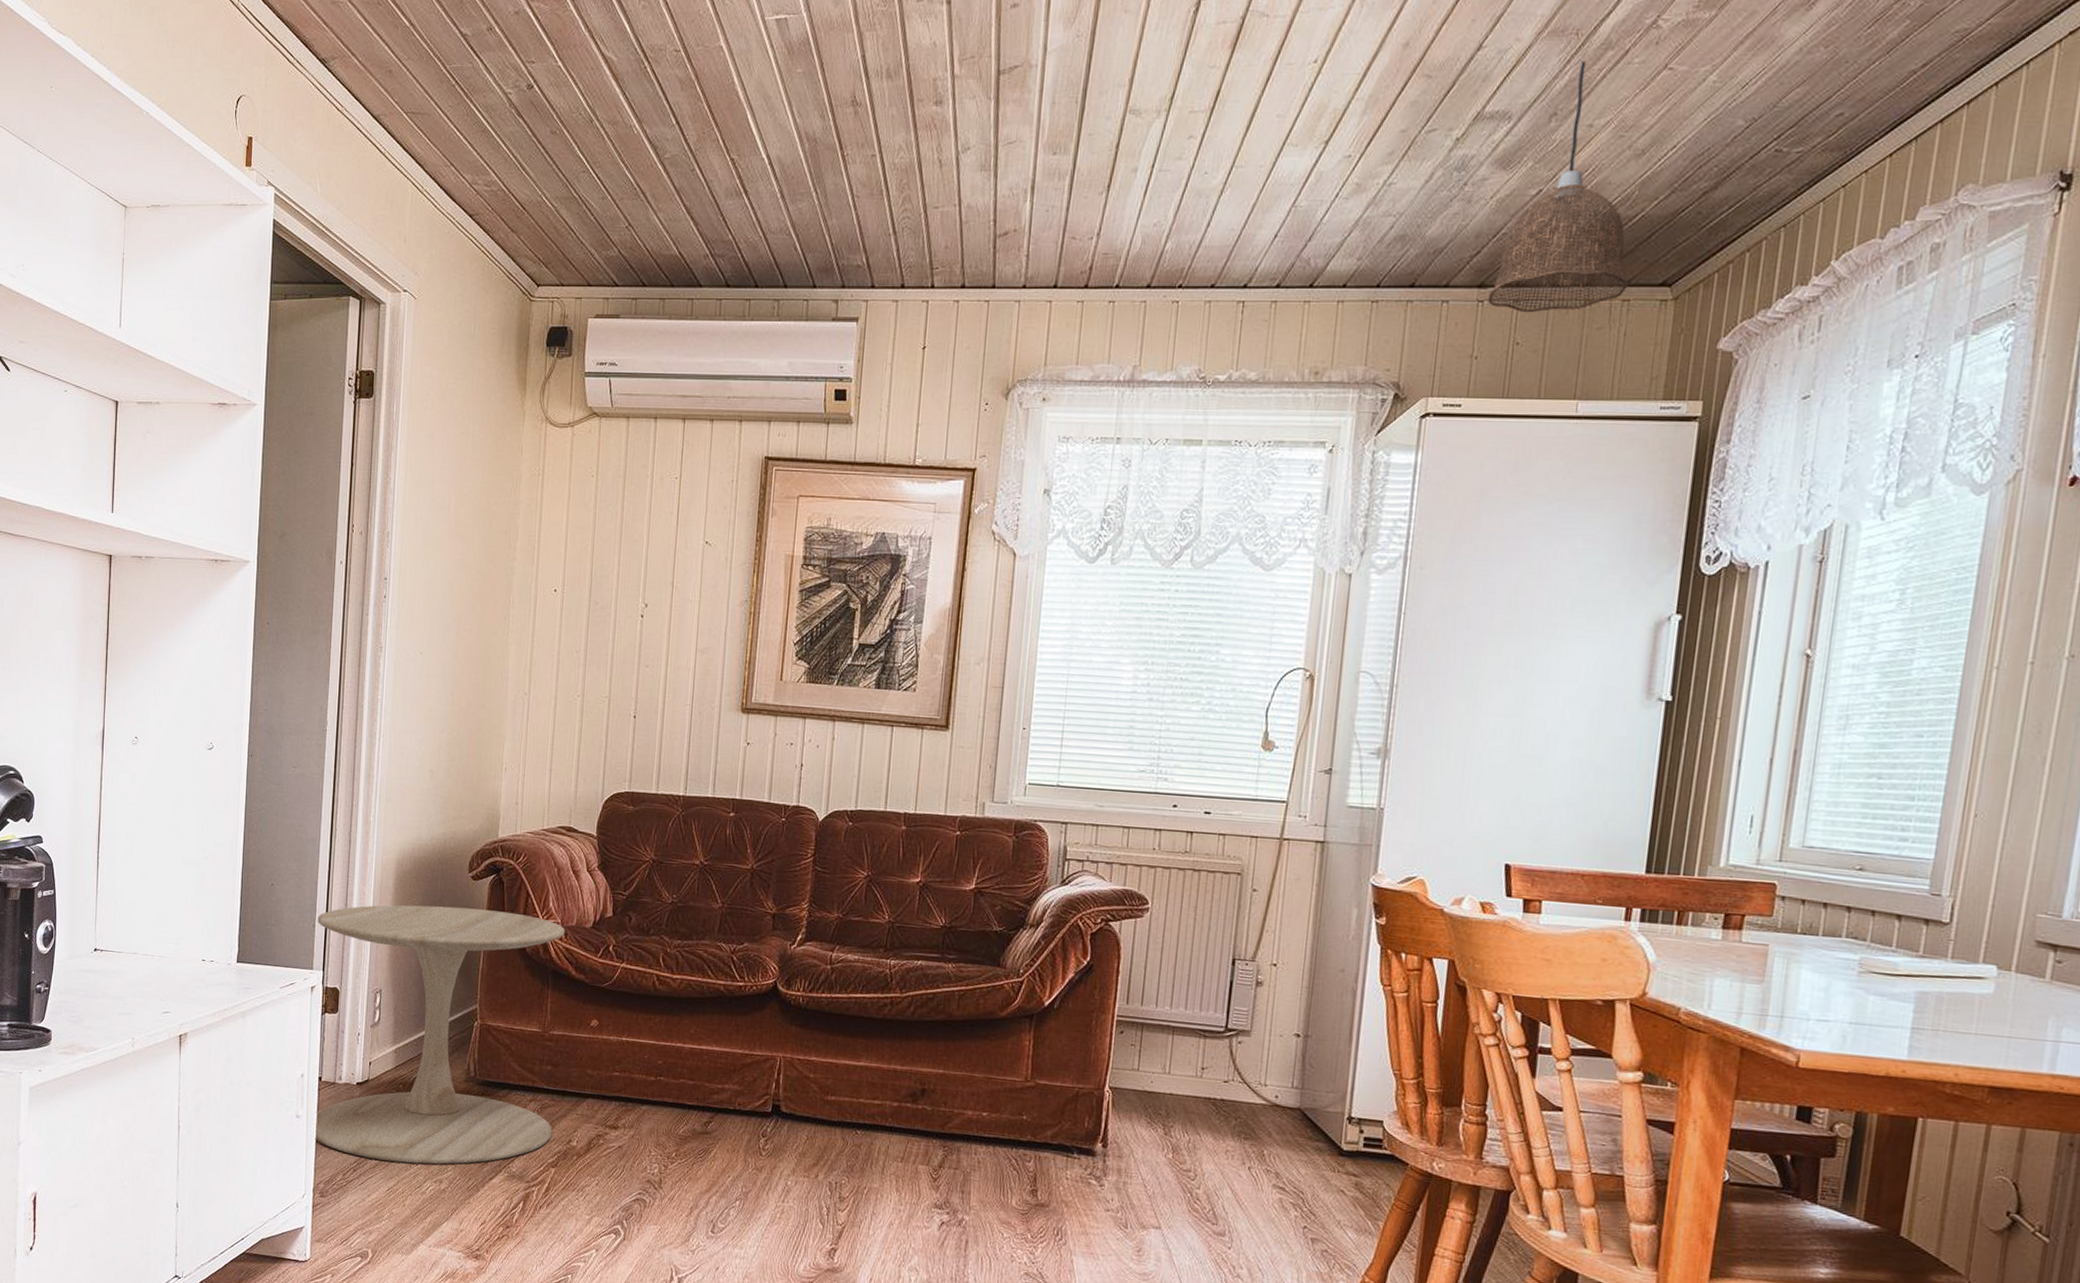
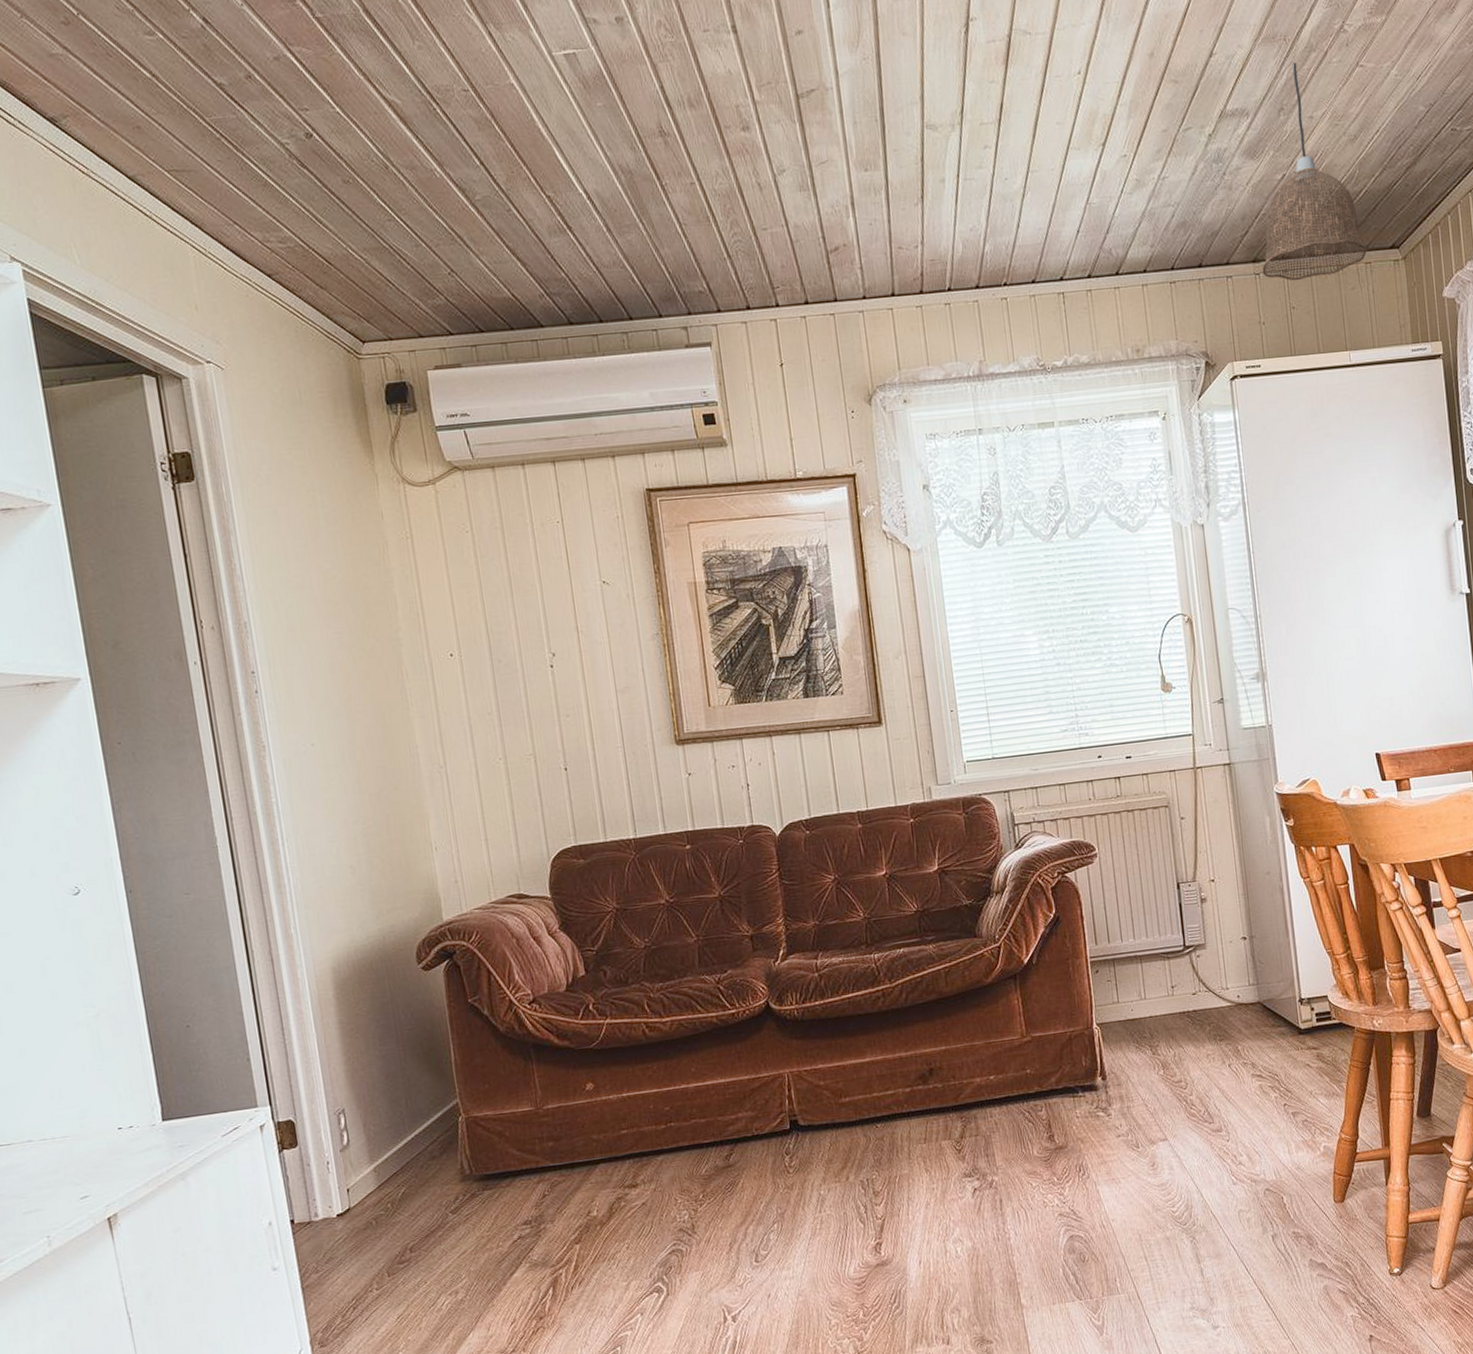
side table: present [315,905,565,1165] -> none [251,993,569,1293]

